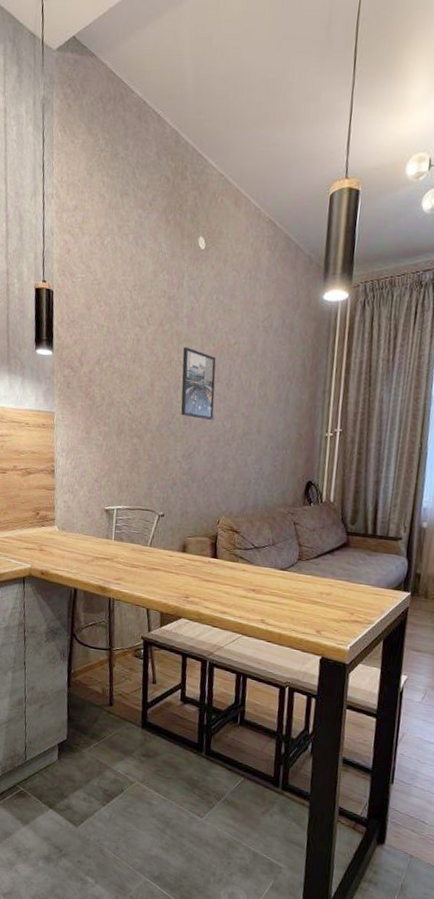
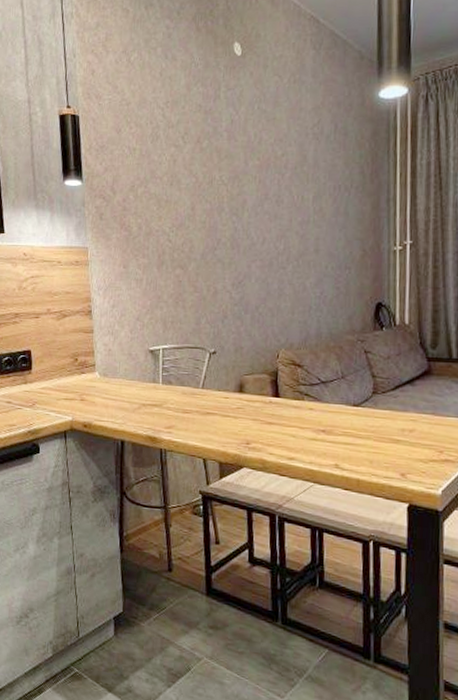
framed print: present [181,347,217,420] -> none [225,164,264,242]

